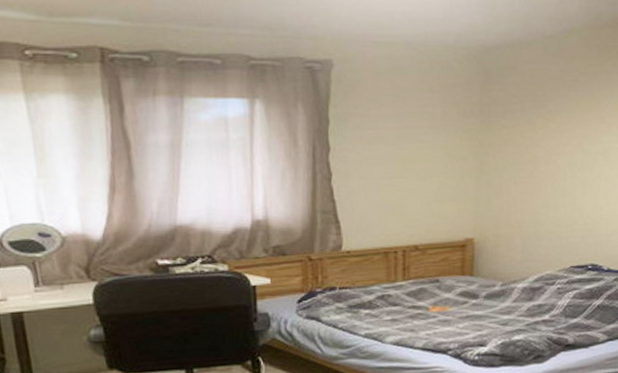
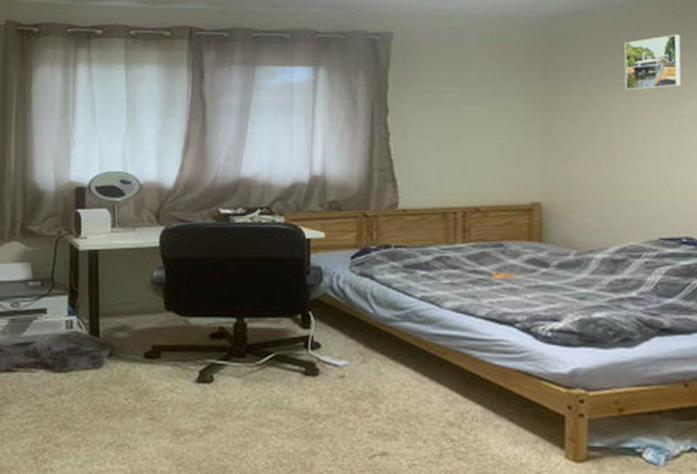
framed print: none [551,68,602,126] -> present [624,34,681,91]

